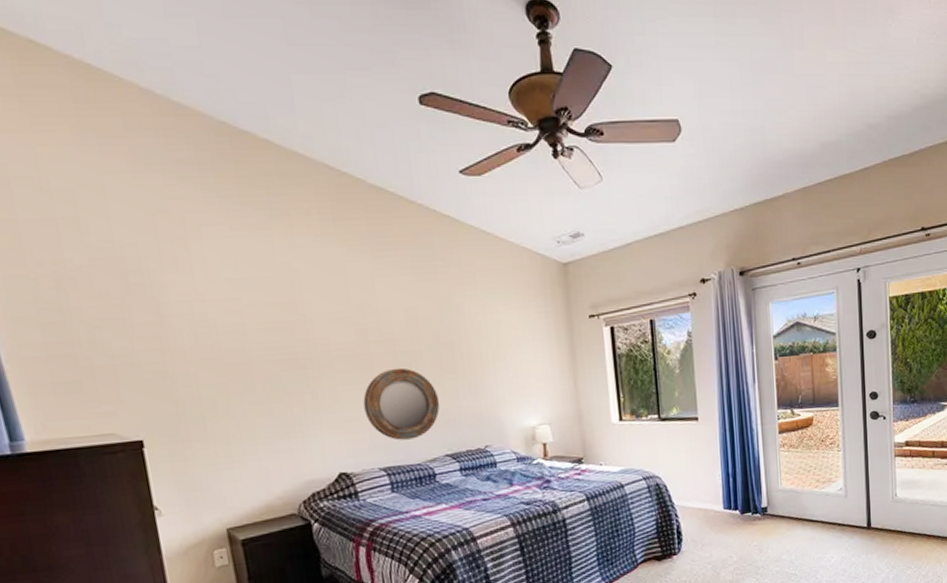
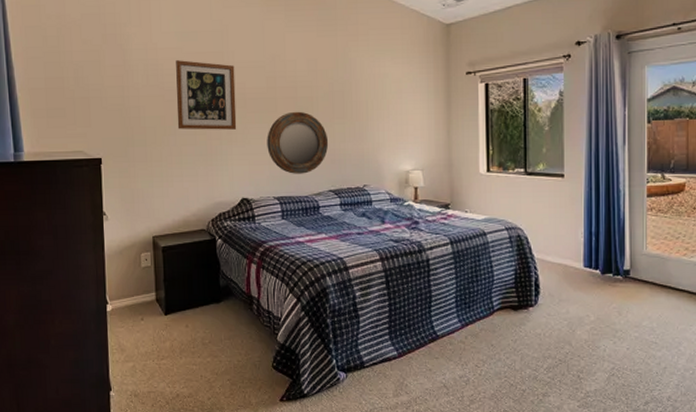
wall art: none [233,313,324,398] -> present [176,60,237,130]

